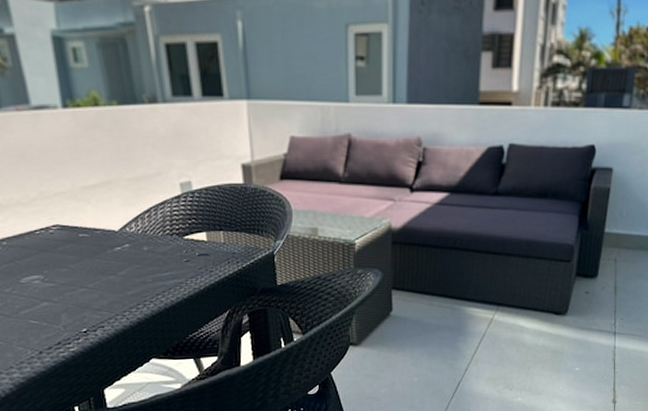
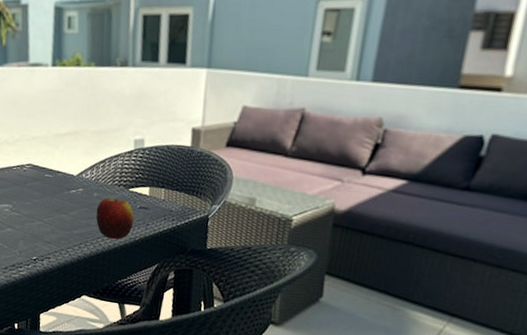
apple: none [150,249,196,293] -> present [96,197,135,240]

